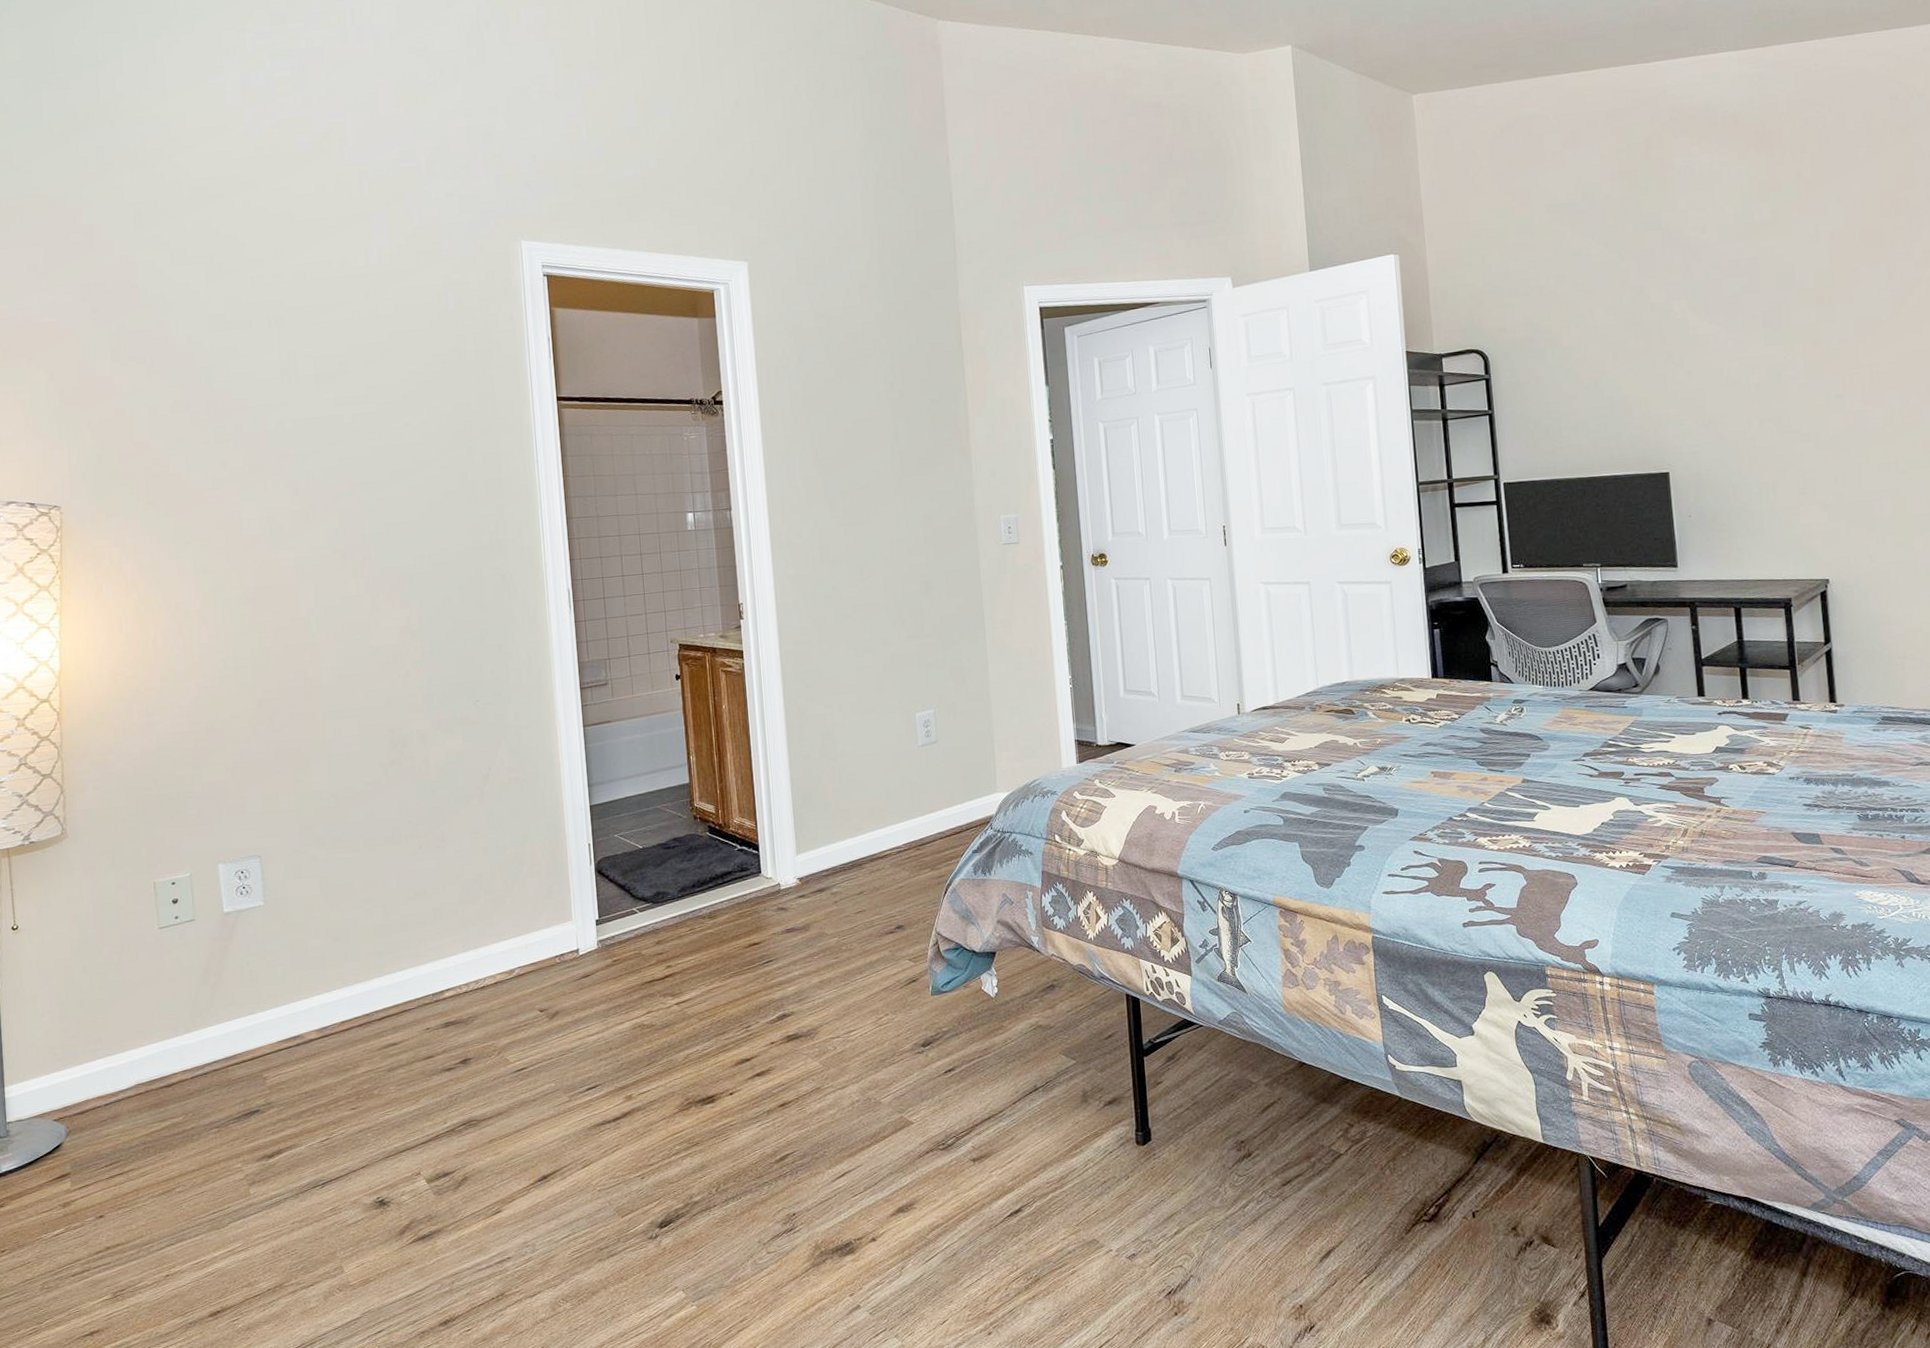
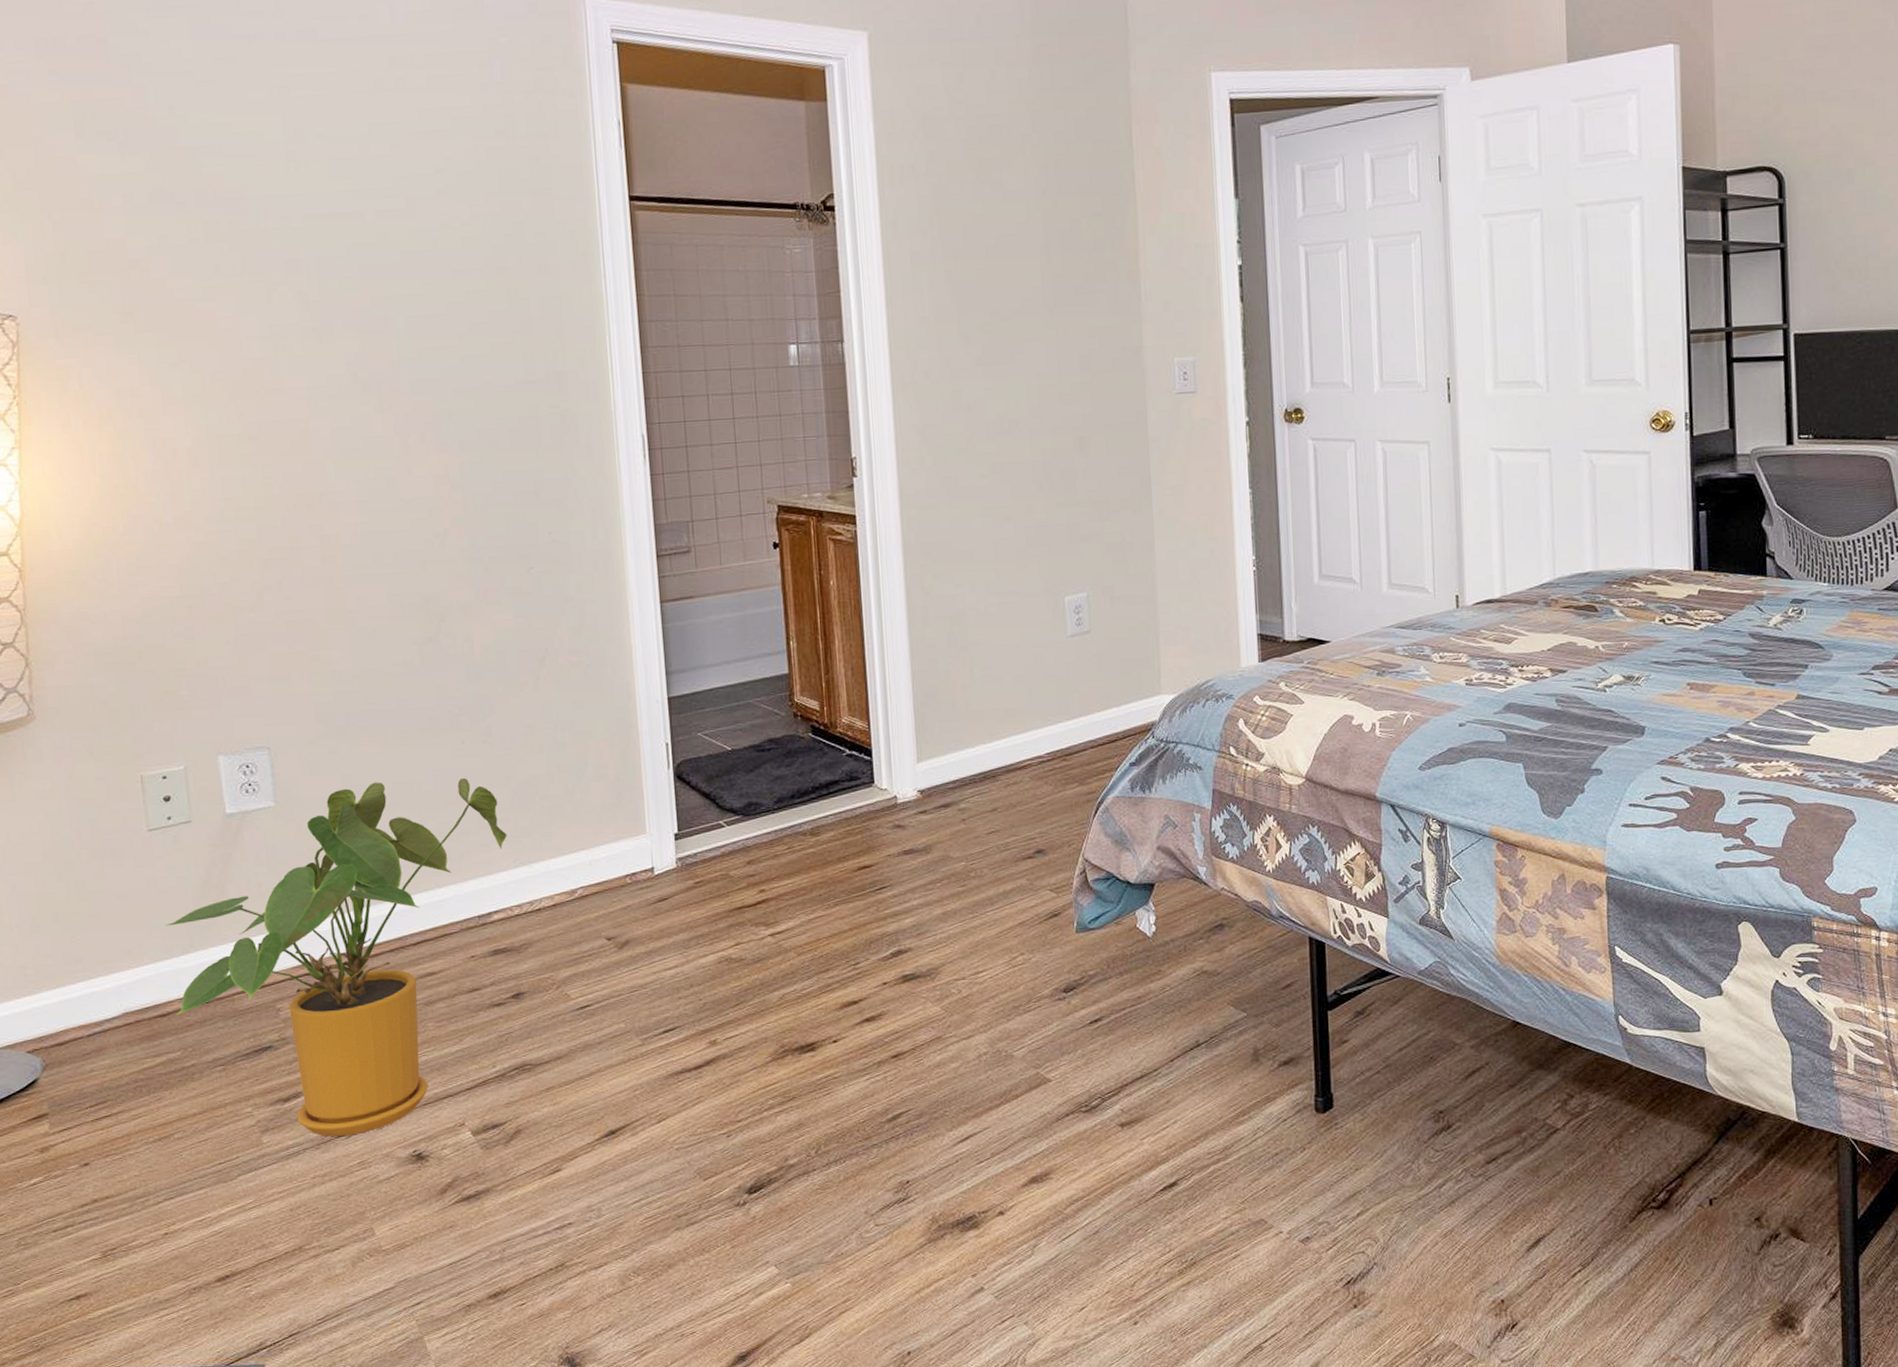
house plant: none [172,877,457,1187] -> present [166,777,507,1137]

